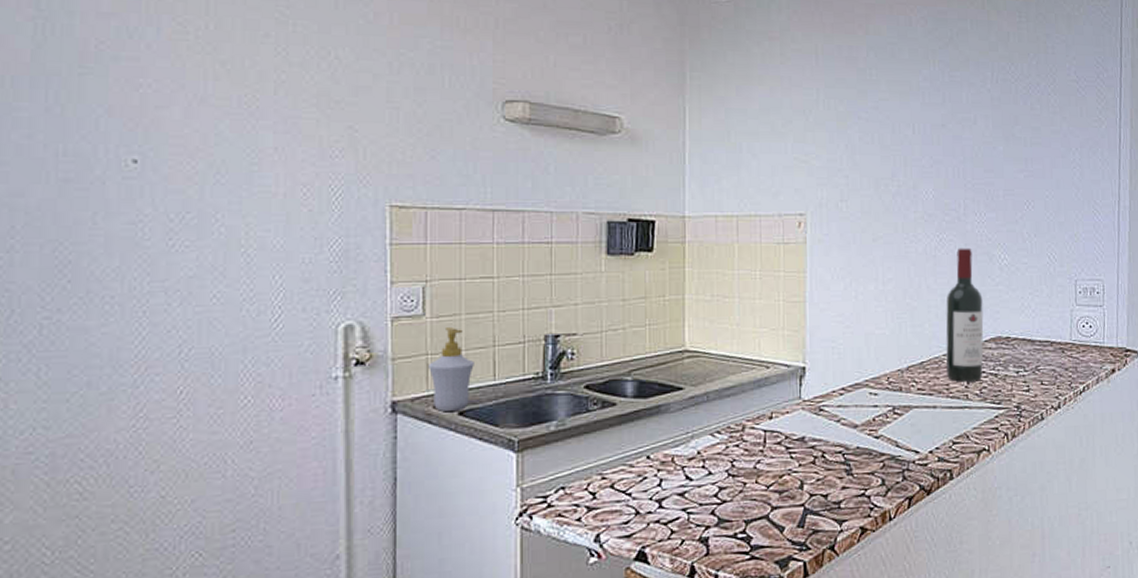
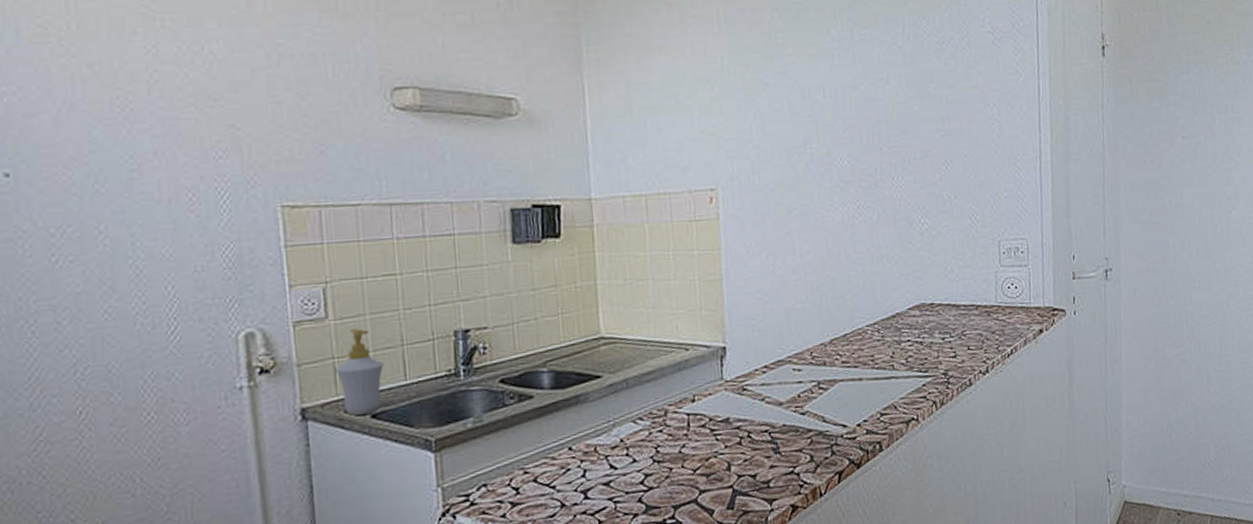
wine bottle: present [945,248,984,382] -> none [866,213,908,352]

